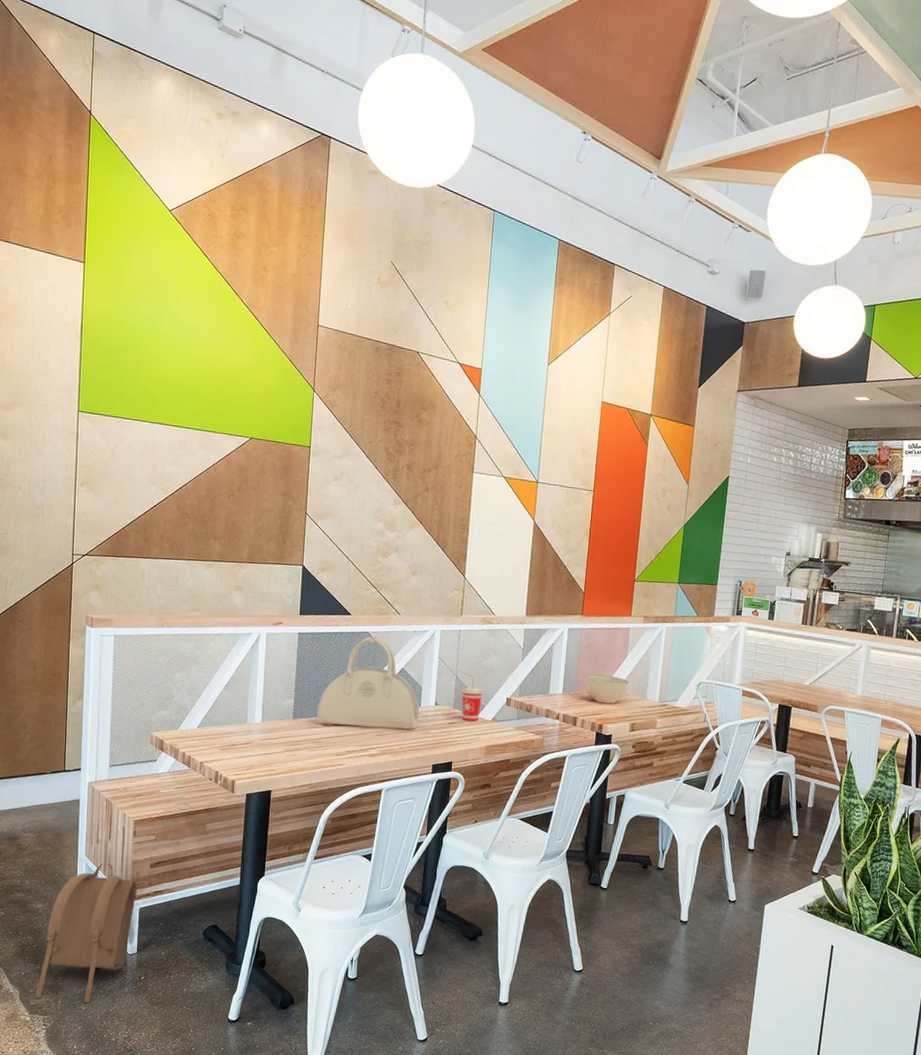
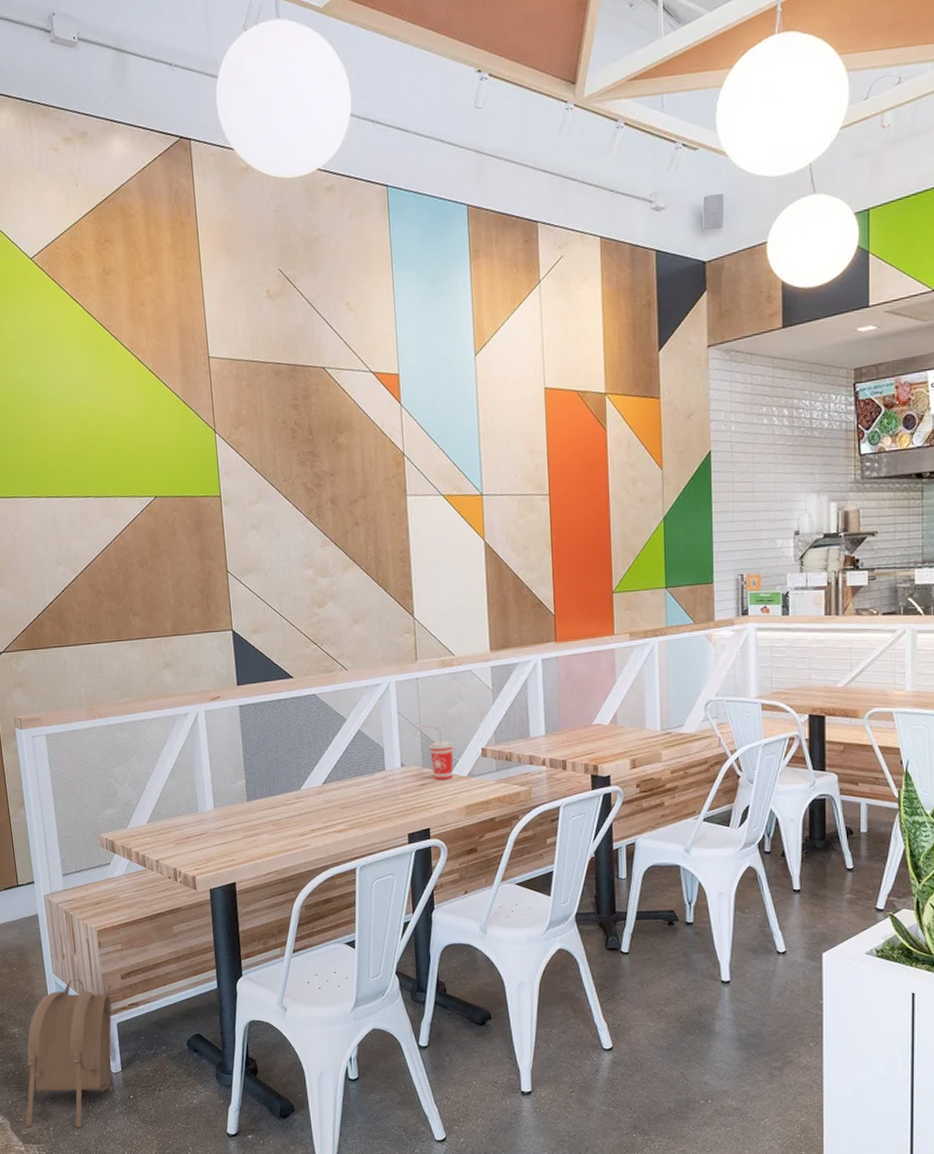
handbag: present [316,637,419,730] -> none [271,699,385,803]
bowl: present [585,674,629,704] -> none [569,707,622,741]

